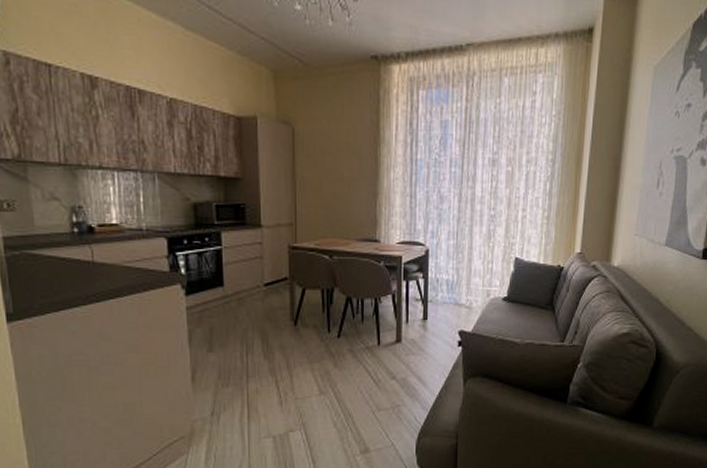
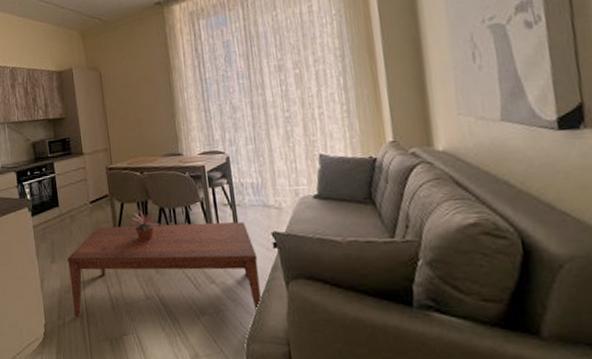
coffee table: none [228,314,441,413] -> present [67,221,261,317]
potted plant: none [310,296,345,332] -> present [129,208,160,241]

